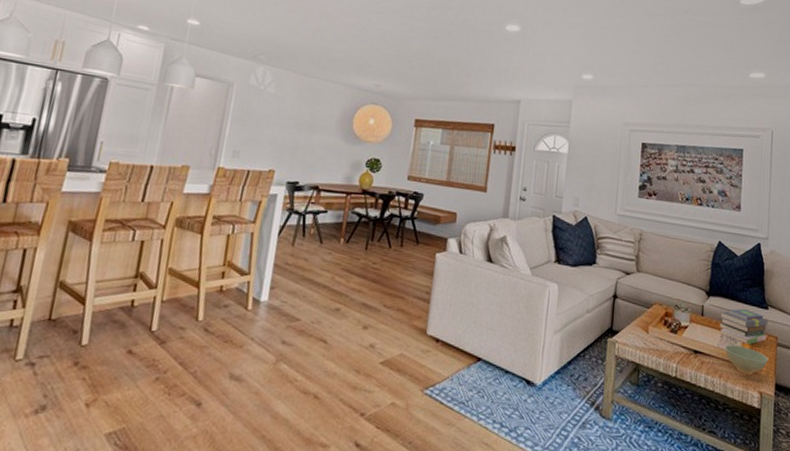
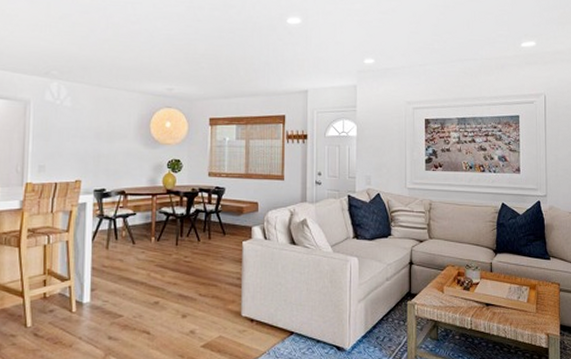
books: present [720,308,768,345] -> none [507,261,551,294]
bowl: present [725,345,768,376] -> none [513,295,552,320]

